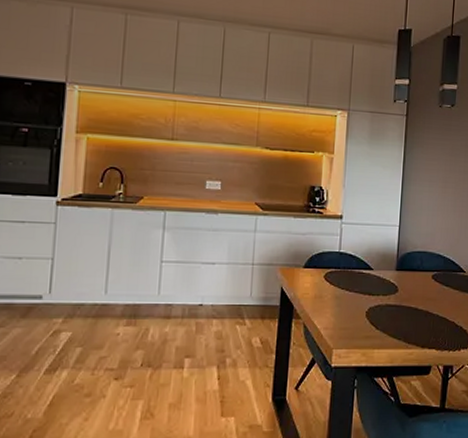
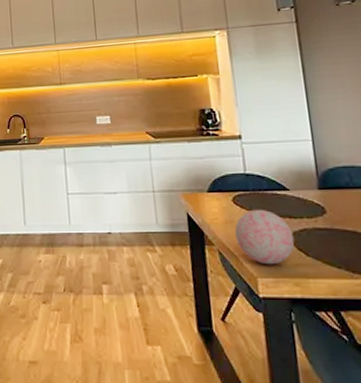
decorative orb: none [320,286,370,337] -> present [234,209,295,265]

